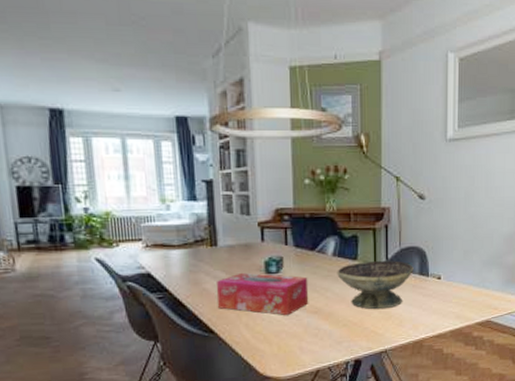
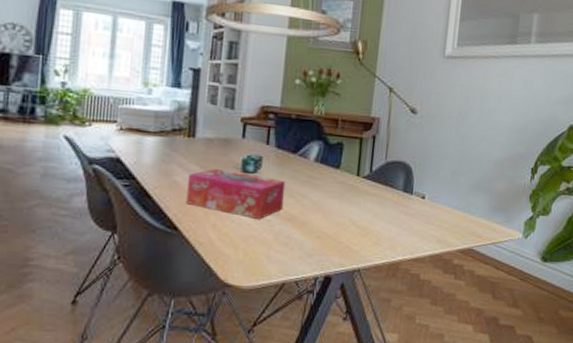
decorative bowl: present [337,260,414,310] -> none [316,171,398,224]

